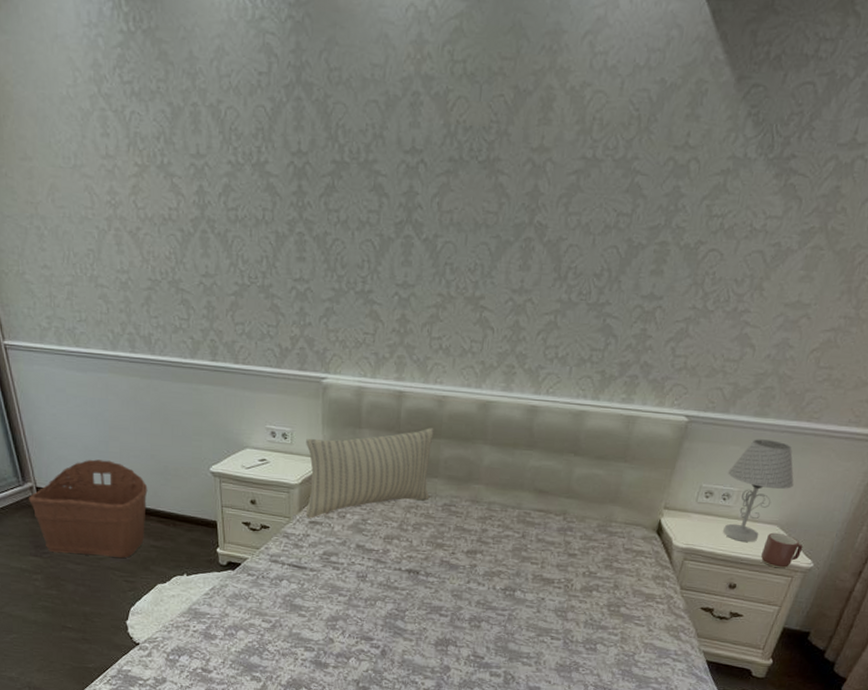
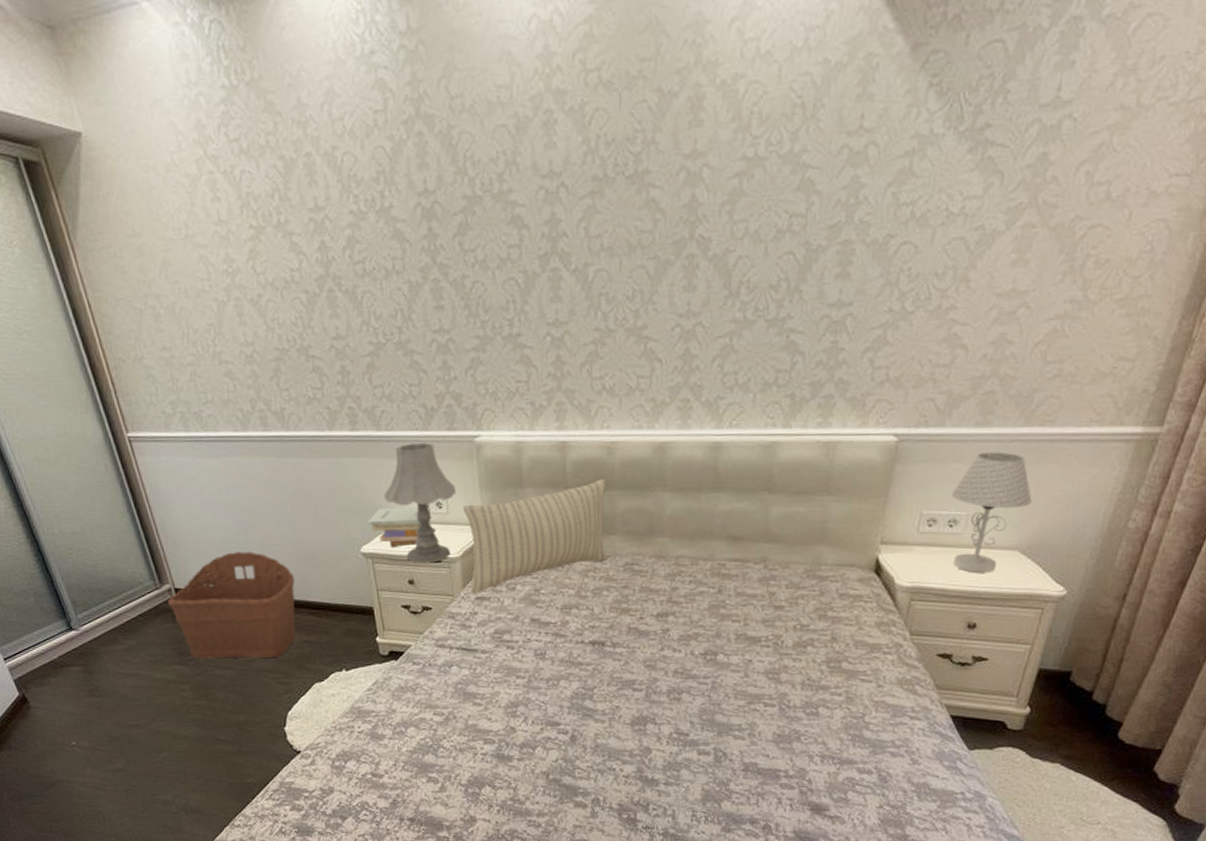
books: none [218,434,278,471] -> present [366,507,432,547]
table lamp: none [235,378,302,487] -> present [383,442,457,563]
mug: present [760,532,803,569] -> none [1001,558,1052,600]

